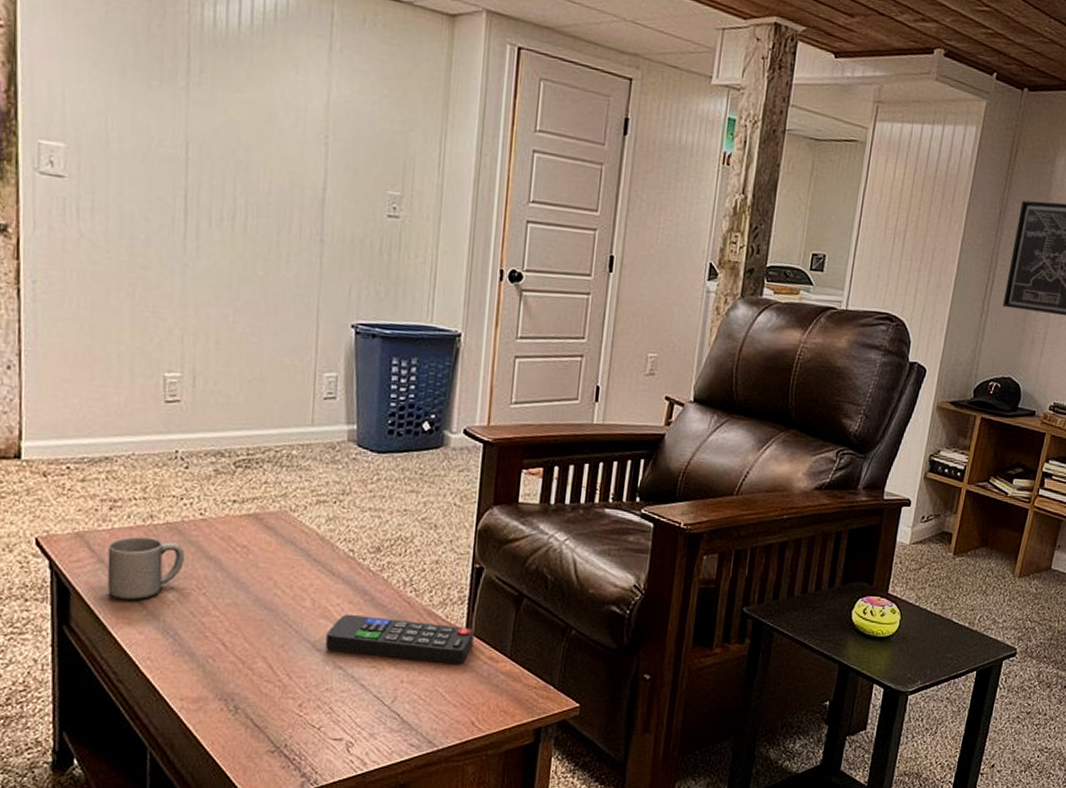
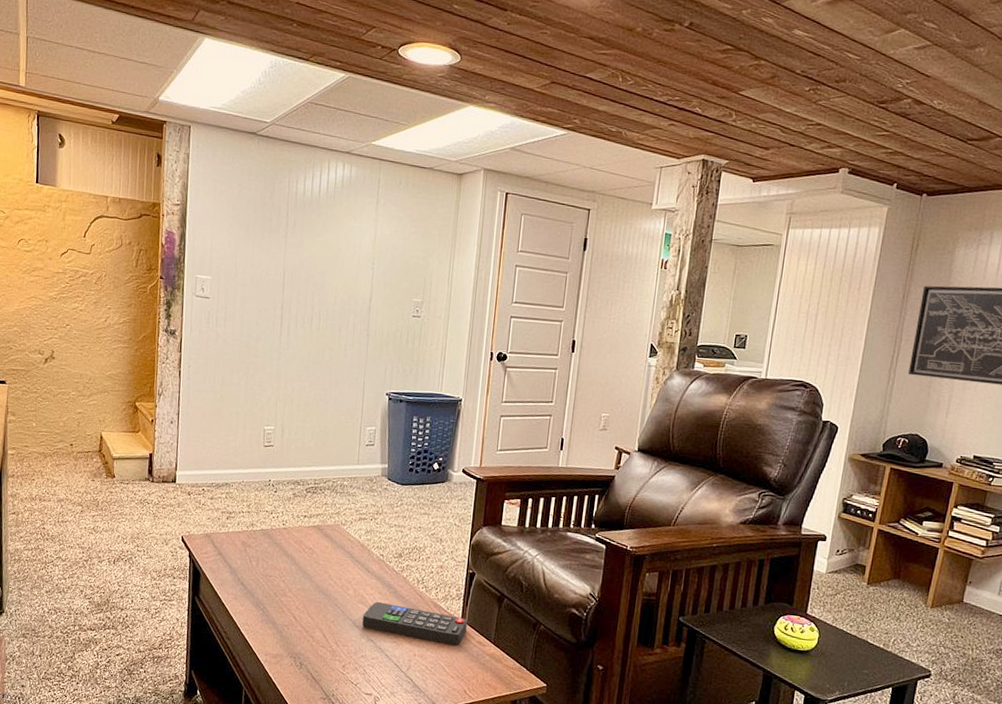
mug: present [107,536,184,601] -> none [223,538,272,583]

